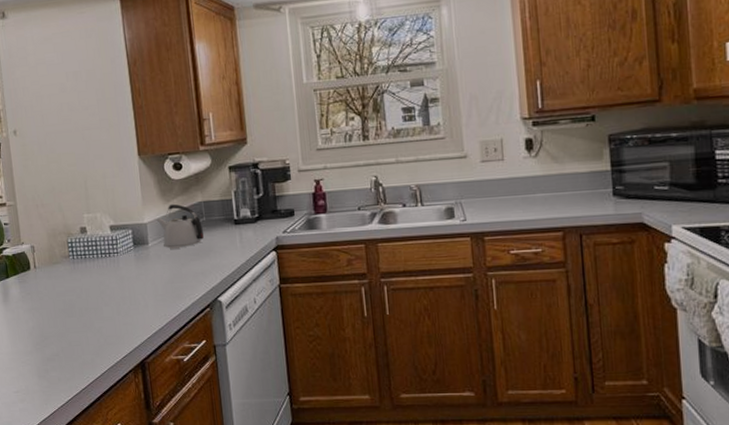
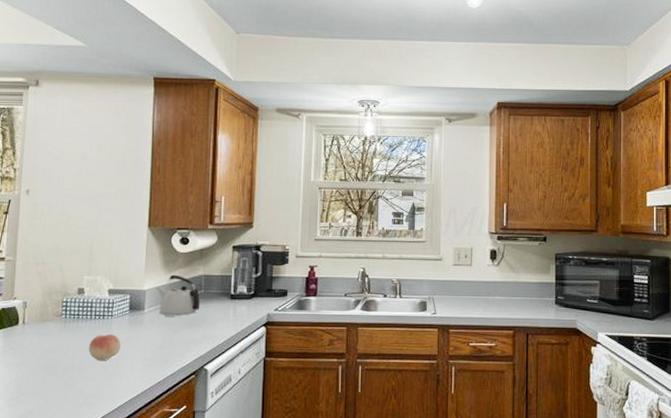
fruit: none [100,272,131,300] -> present [88,334,121,361]

